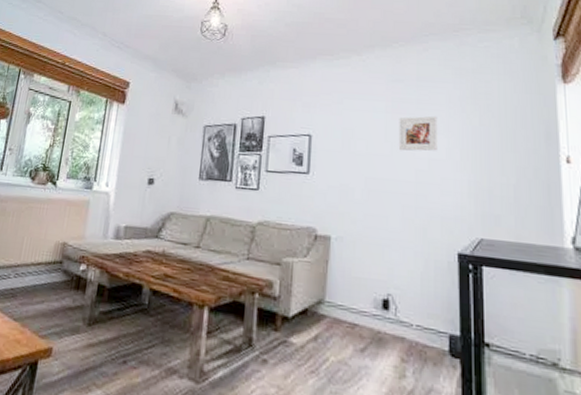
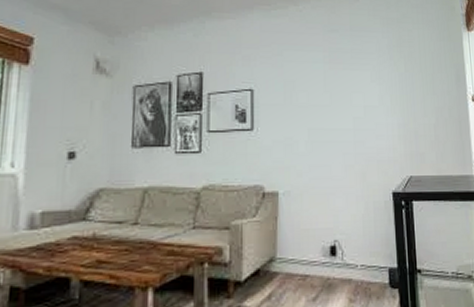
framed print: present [398,115,438,151] -> none [336,64,371,100]

